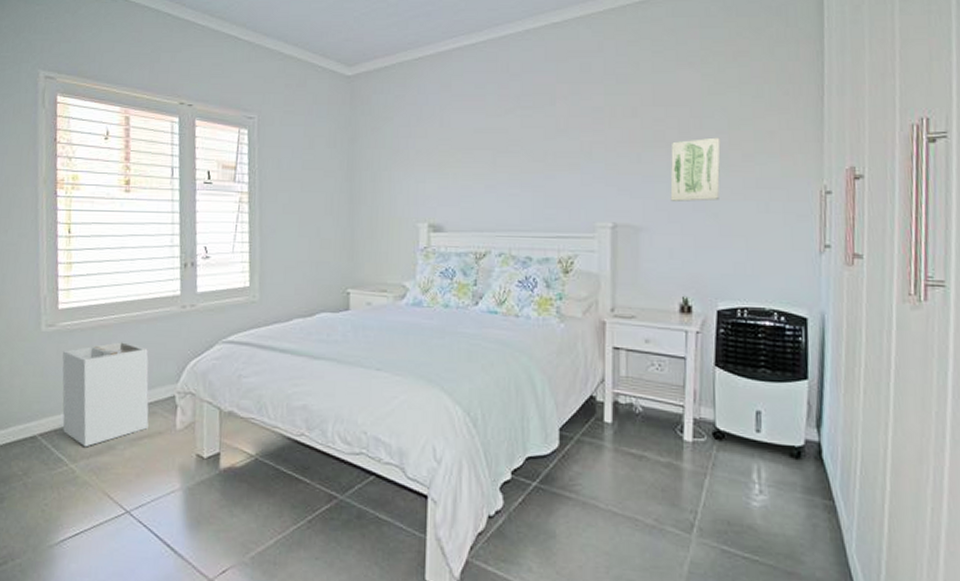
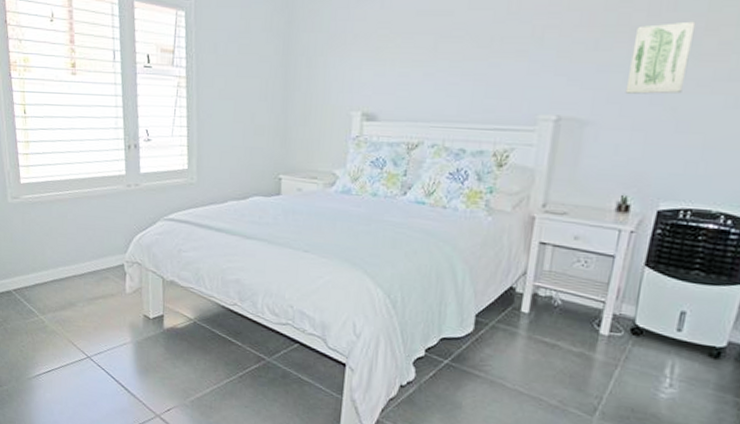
laundry hamper: present [62,342,149,448] -> none [27,215,103,303]

